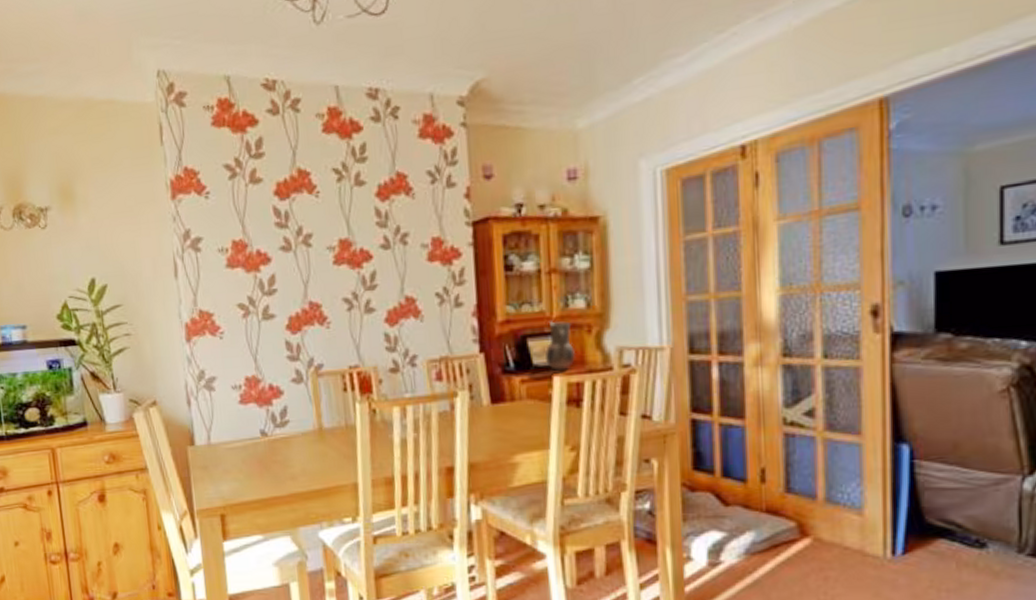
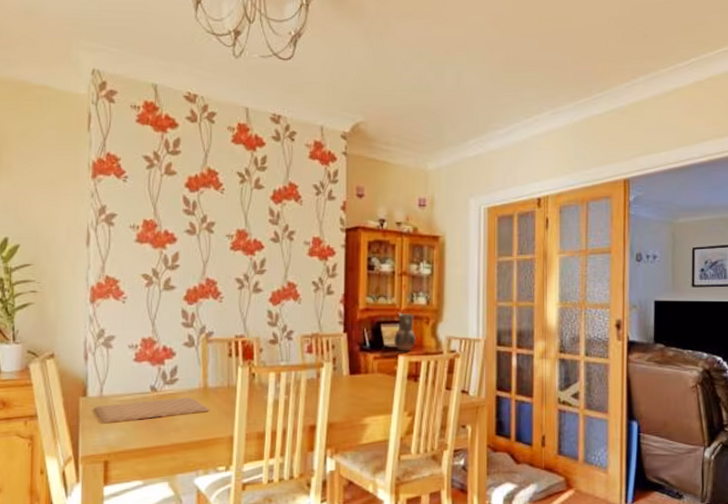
placemat: none [203,441,329,474] -> present [94,397,210,424]

